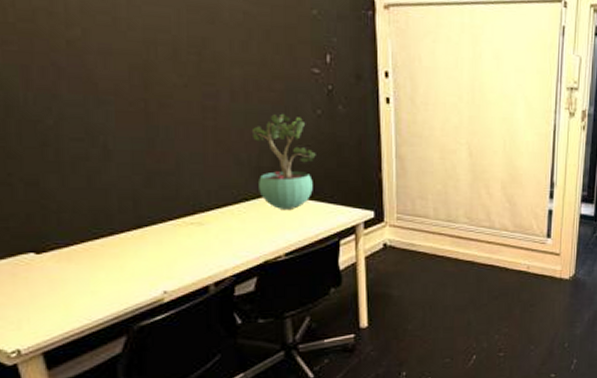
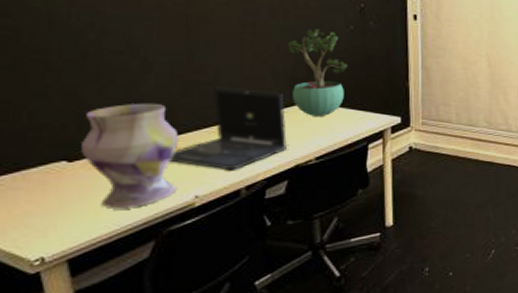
vase: none [48,193,146,303] -> present [81,103,179,210]
laptop: none [136,177,254,265] -> present [169,87,287,170]

